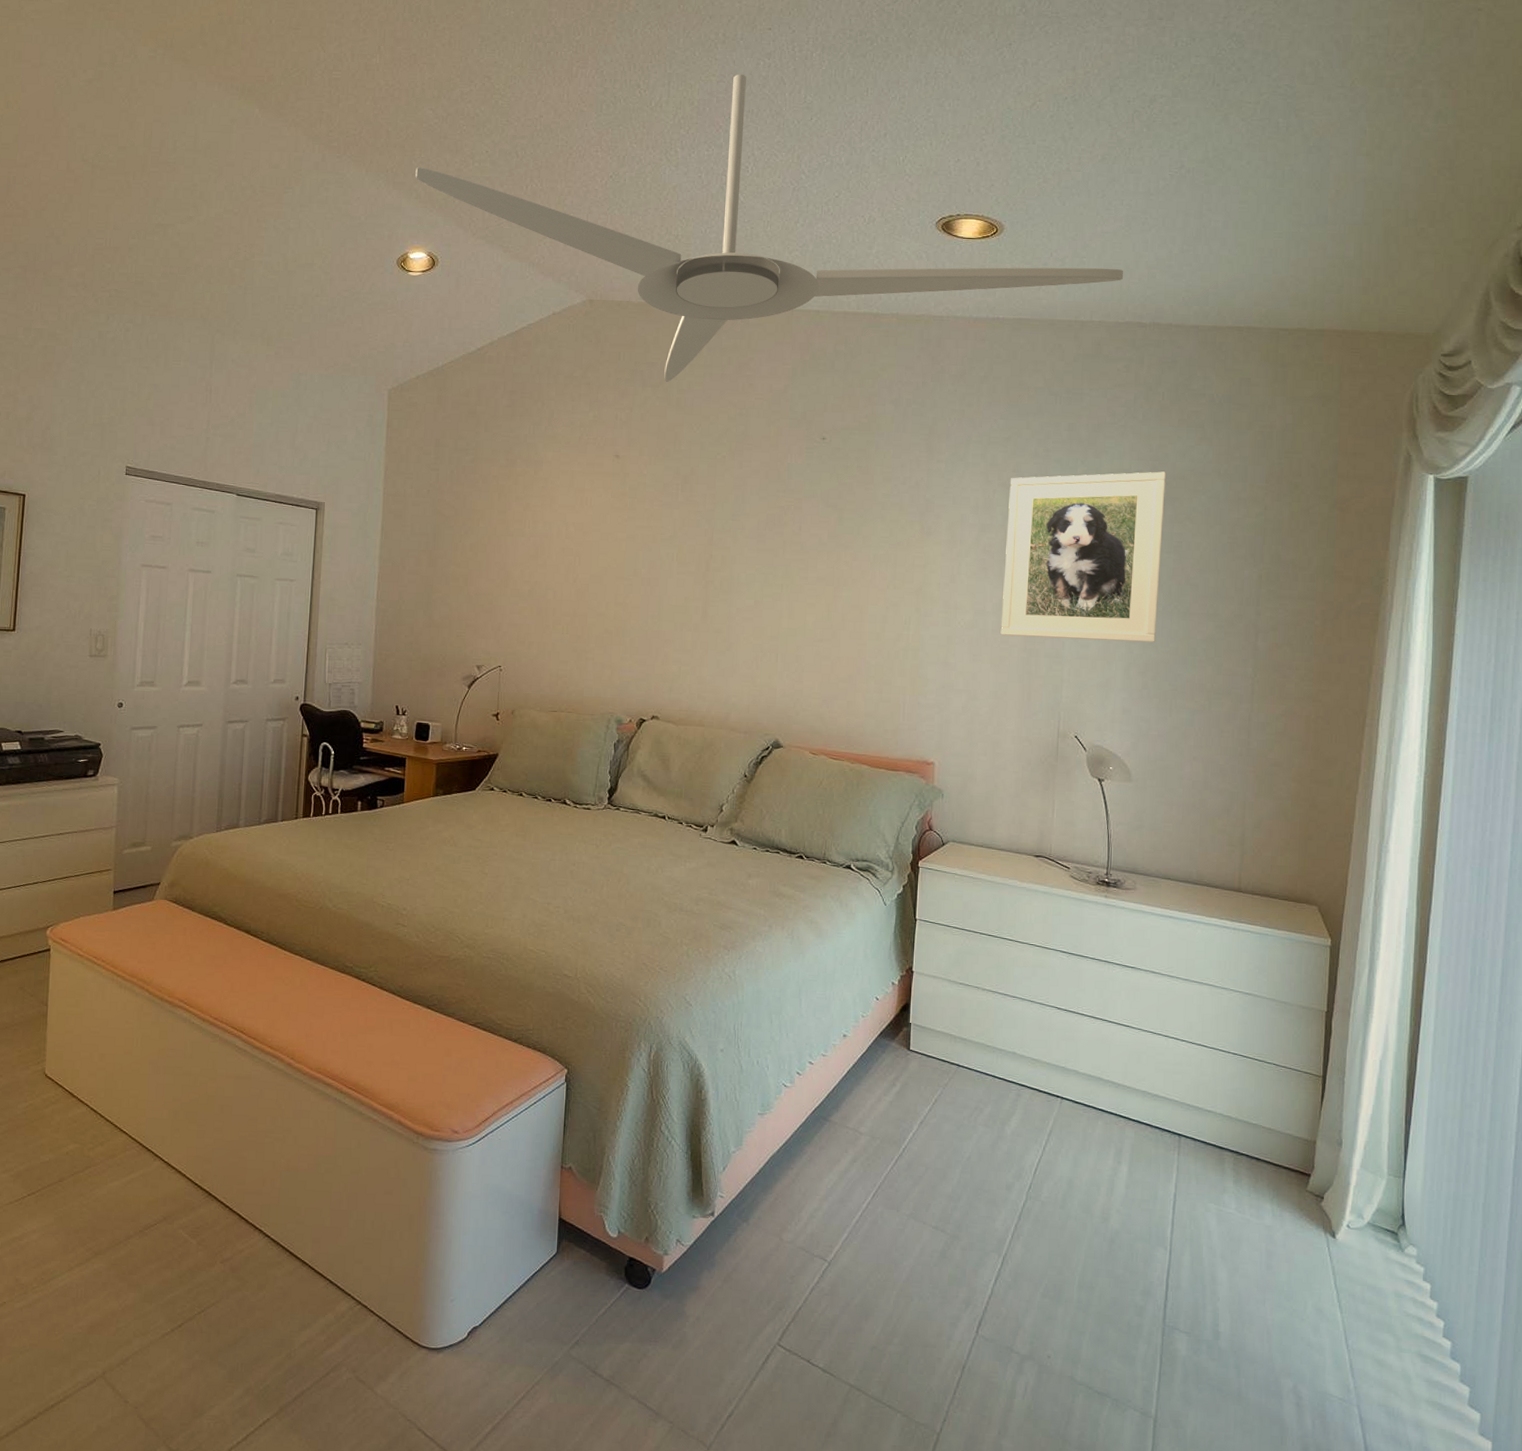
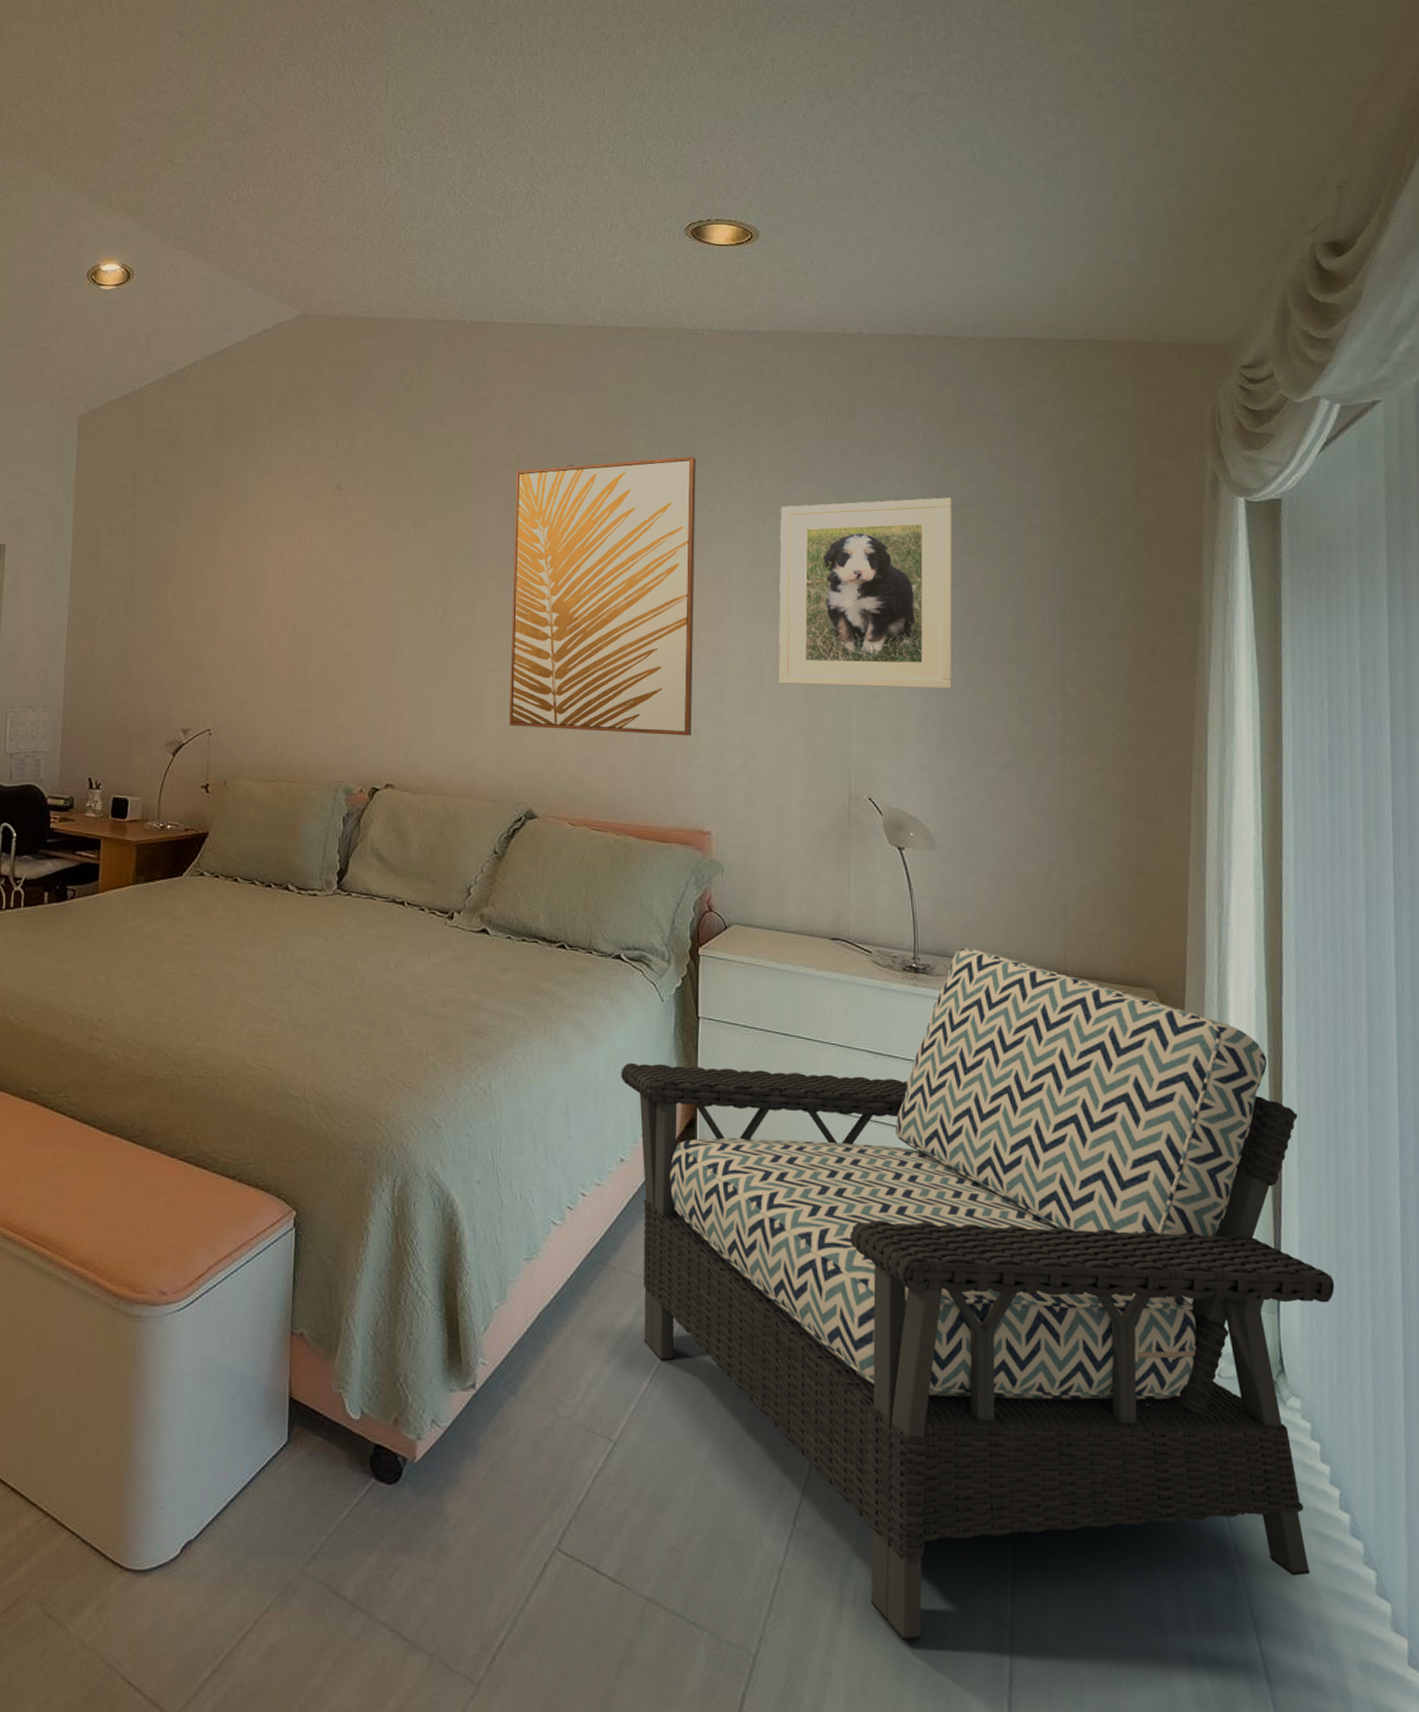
ceiling fan: present [415,74,1123,382] -> none [107,71,891,404]
wall art: none [761,432,936,679] -> present [509,456,696,736]
armchair: none [846,866,1455,1427] -> present [621,948,1335,1641]

